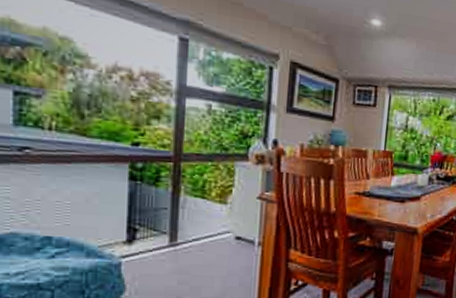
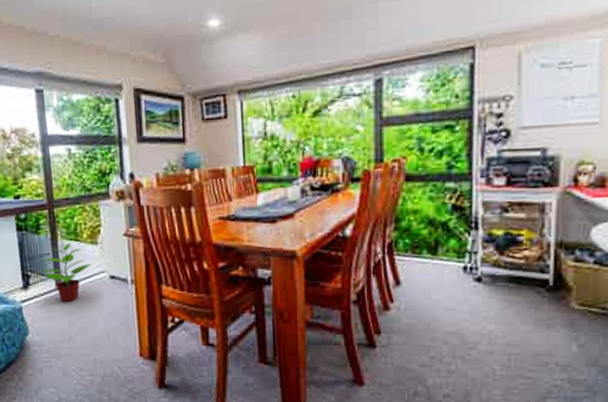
potted plant: none [155,200,216,261] -> present [42,243,92,303]

